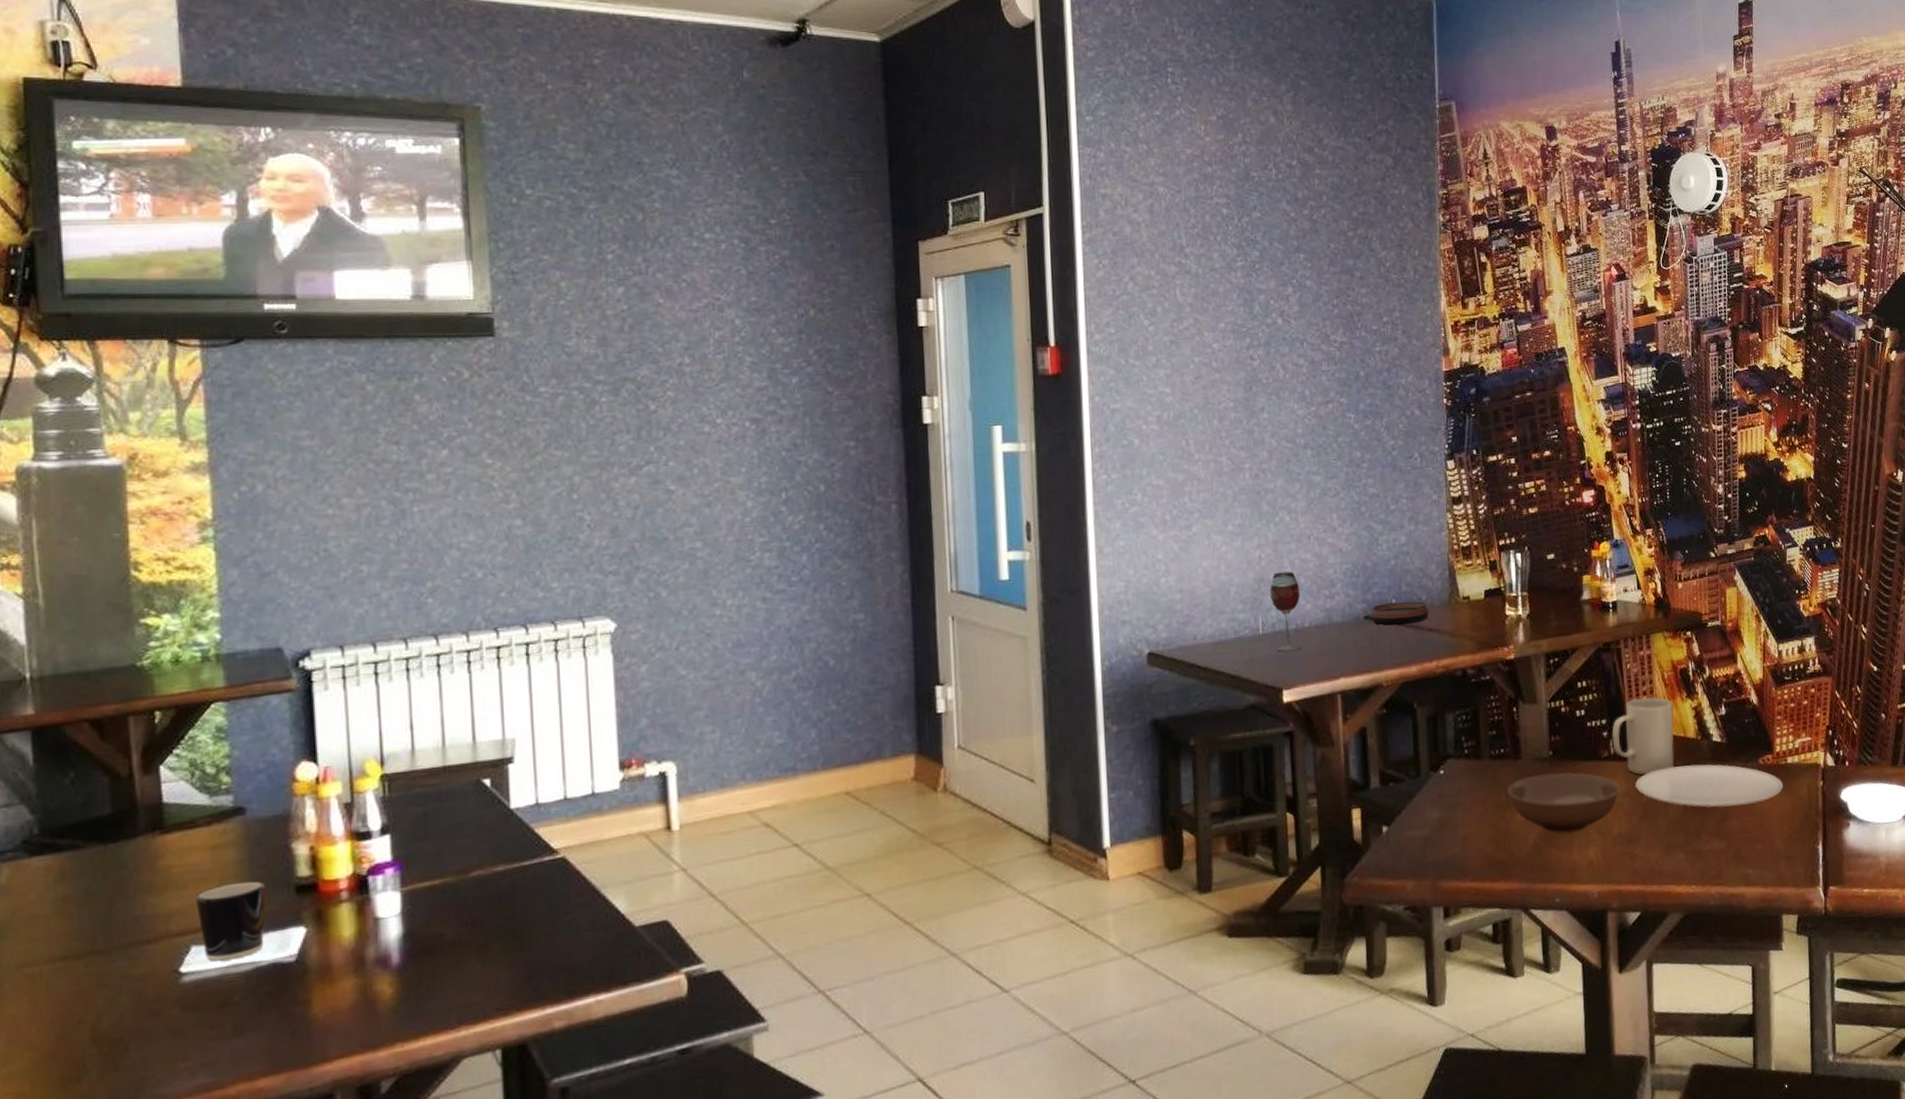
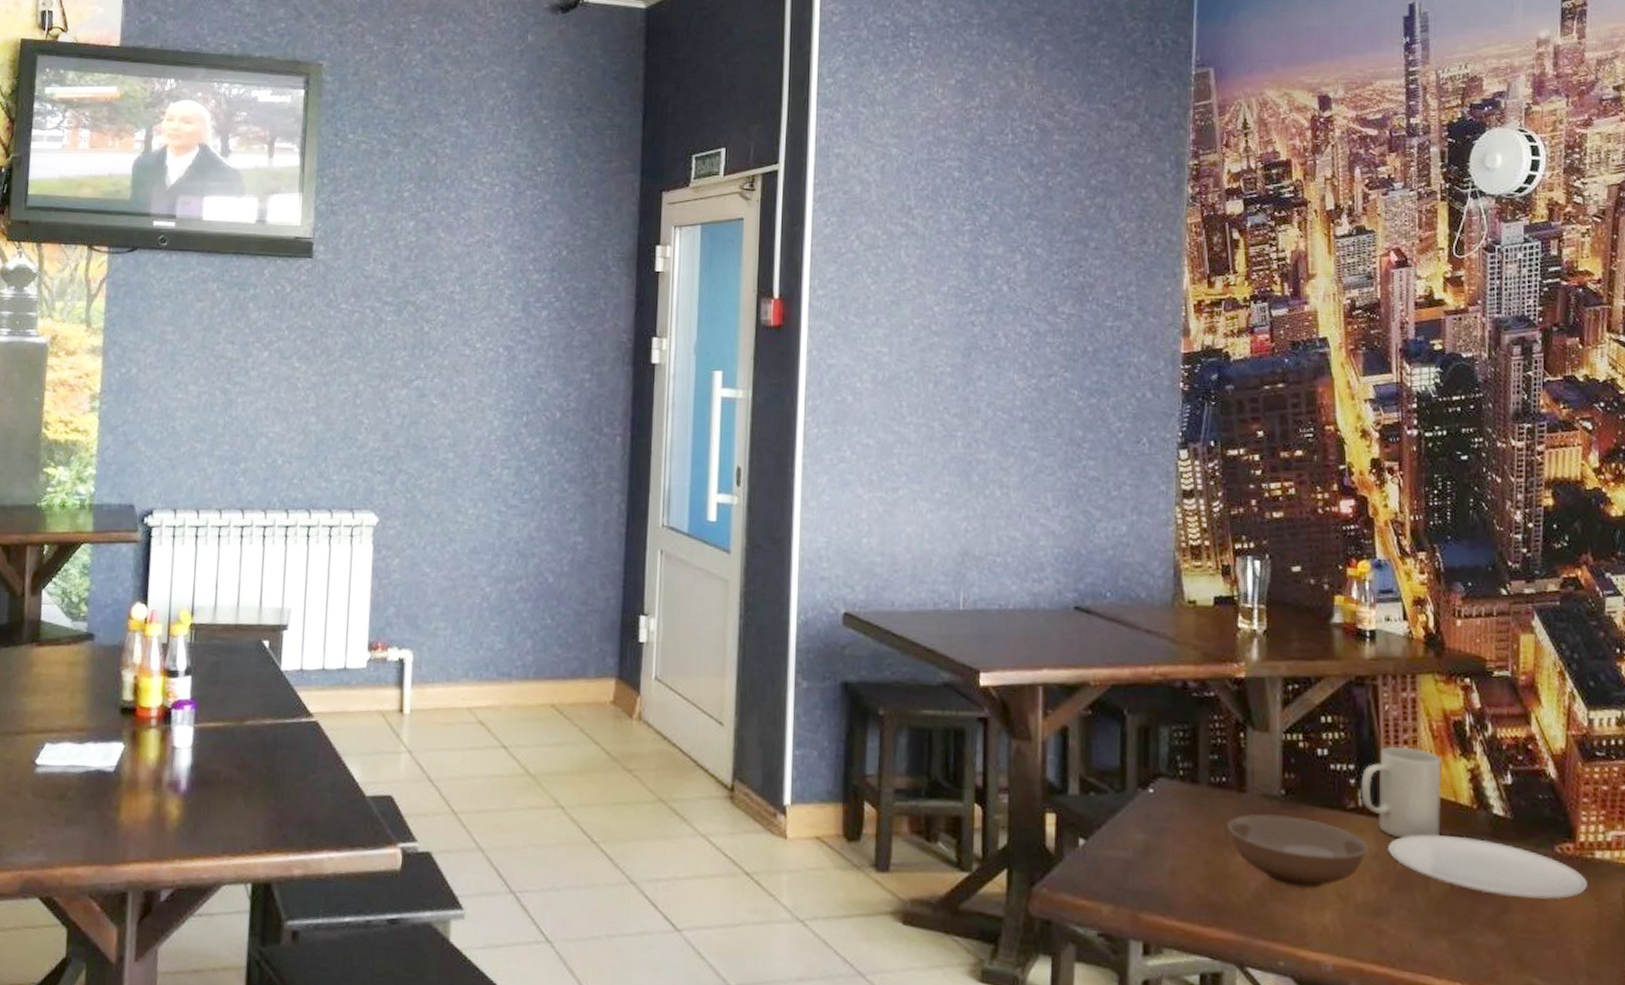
mug: present [196,880,266,962] -> none [52,696,101,761]
wineglass: present [1270,571,1302,653] -> none [974,547,1007,634]
ashtray: present [1370,601,1429,625] -> none [1081,595,1147,622]

